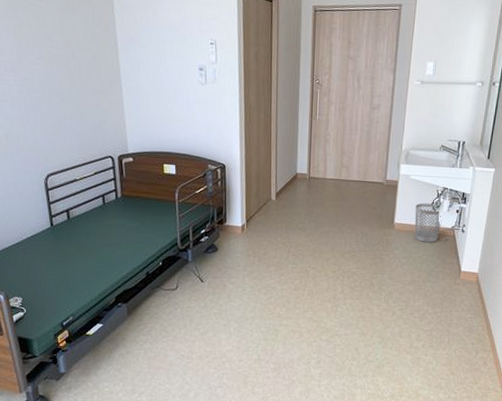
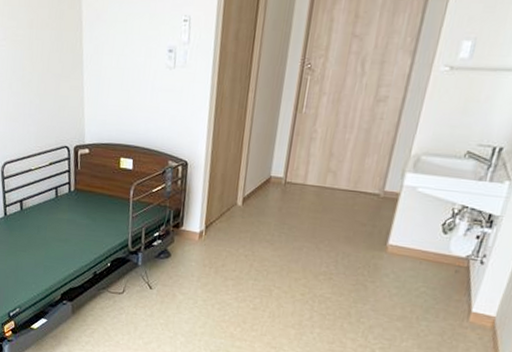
wastebasket: present [414,203,442,243] -> none [413,222,454,273]

